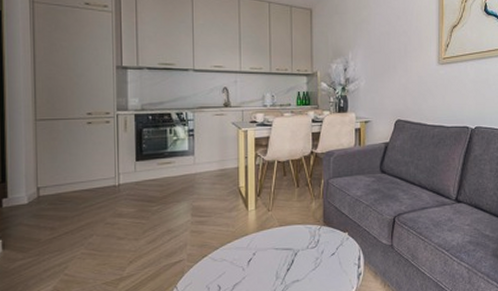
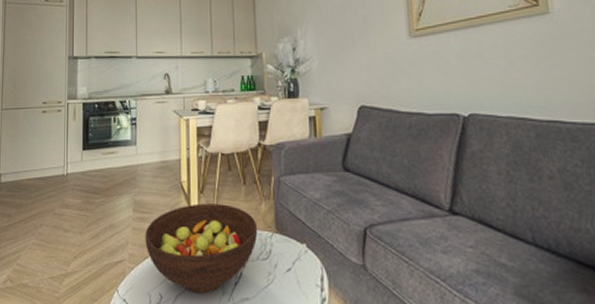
fruit bowl: none [204,205,308,281] -> present [145,203,258,293]

